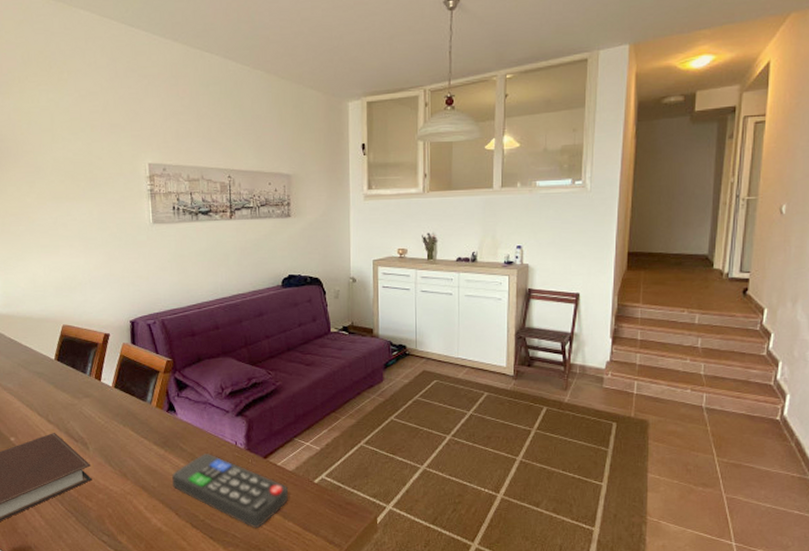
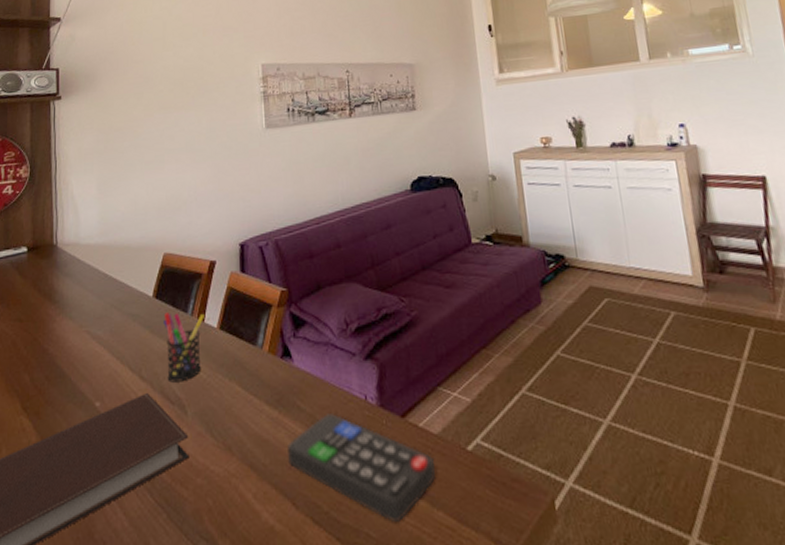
pen holder: none [65,372,101,426] -> present [163,312,204,383]

